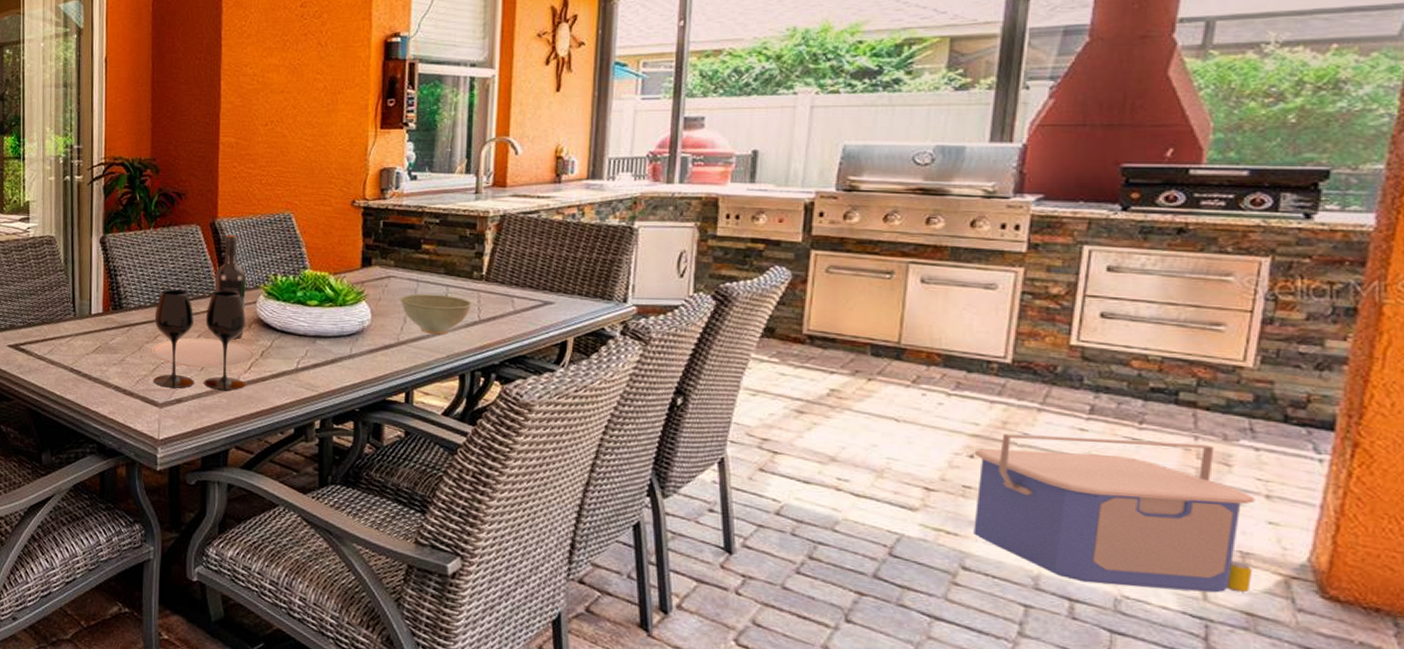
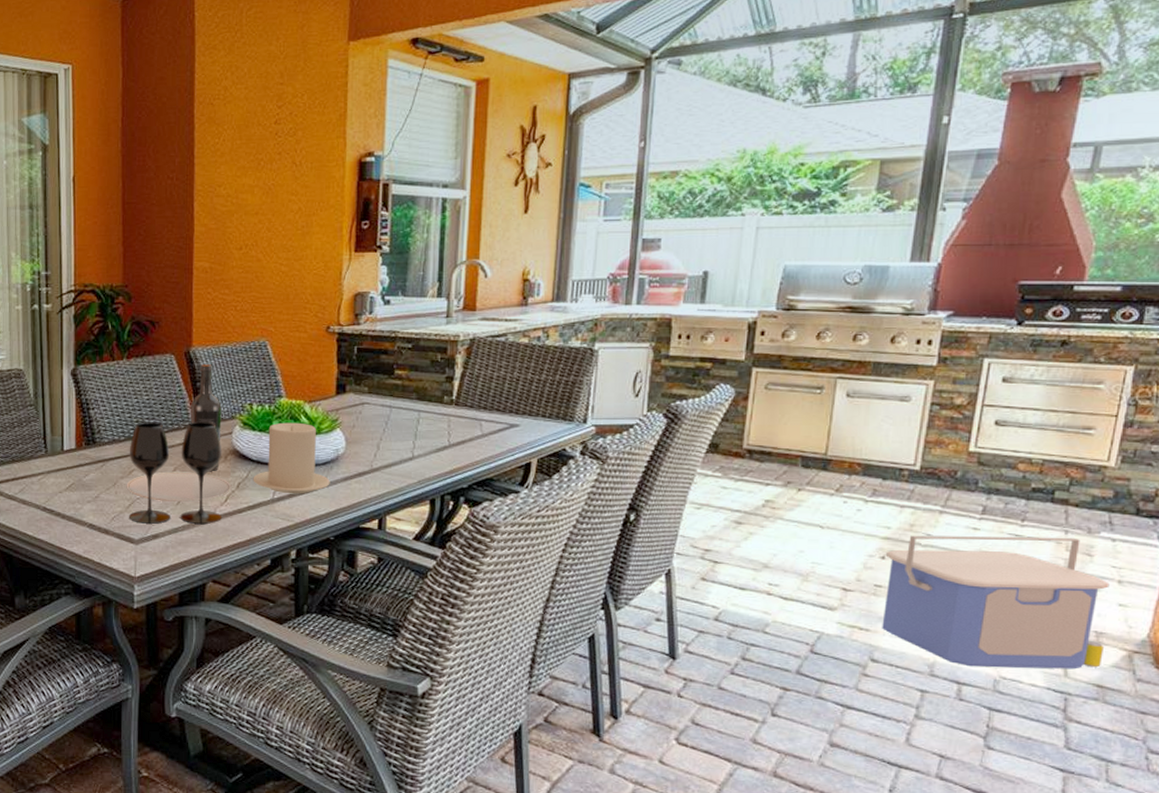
candle: none [277,293,355,365] -> present [253,422,330,494]
bowl: present [400,293,472,335] -> none [373,420,443,461]

